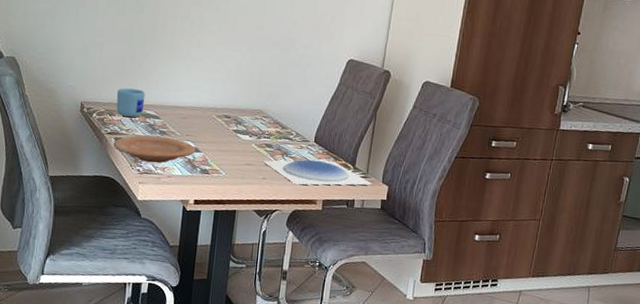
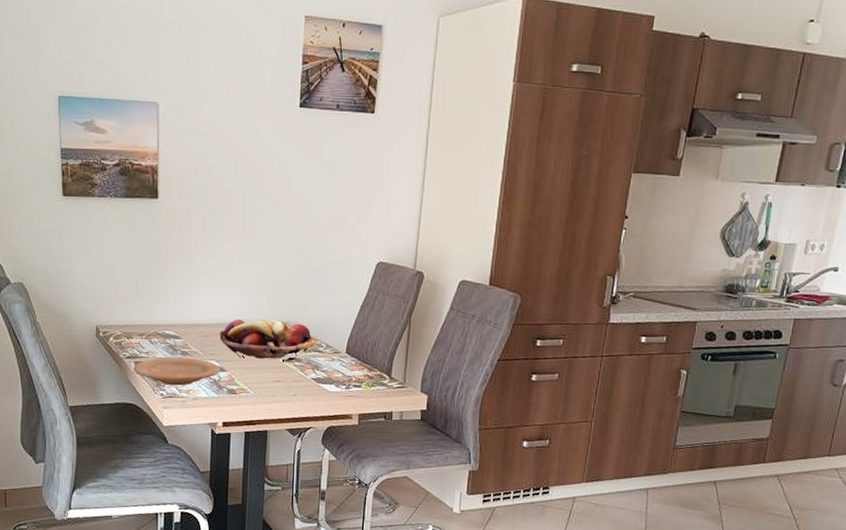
mug: present [116,88,146,117] -> none [133,308,164,339]
fruit basket: none [196,104,286,147] -> present [219,319,315,362]
plate: present [263,159,373,186] -> none [293,372,411,400]

